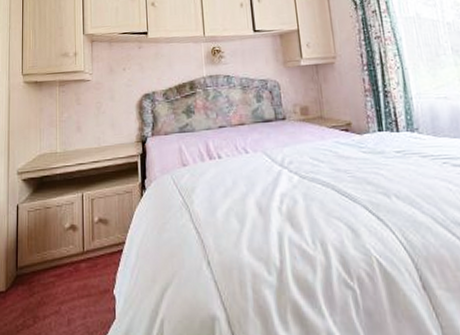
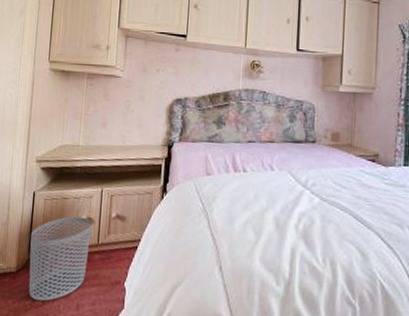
waste bin: none [18,225,76,320] -> present [29,216,92,302]

